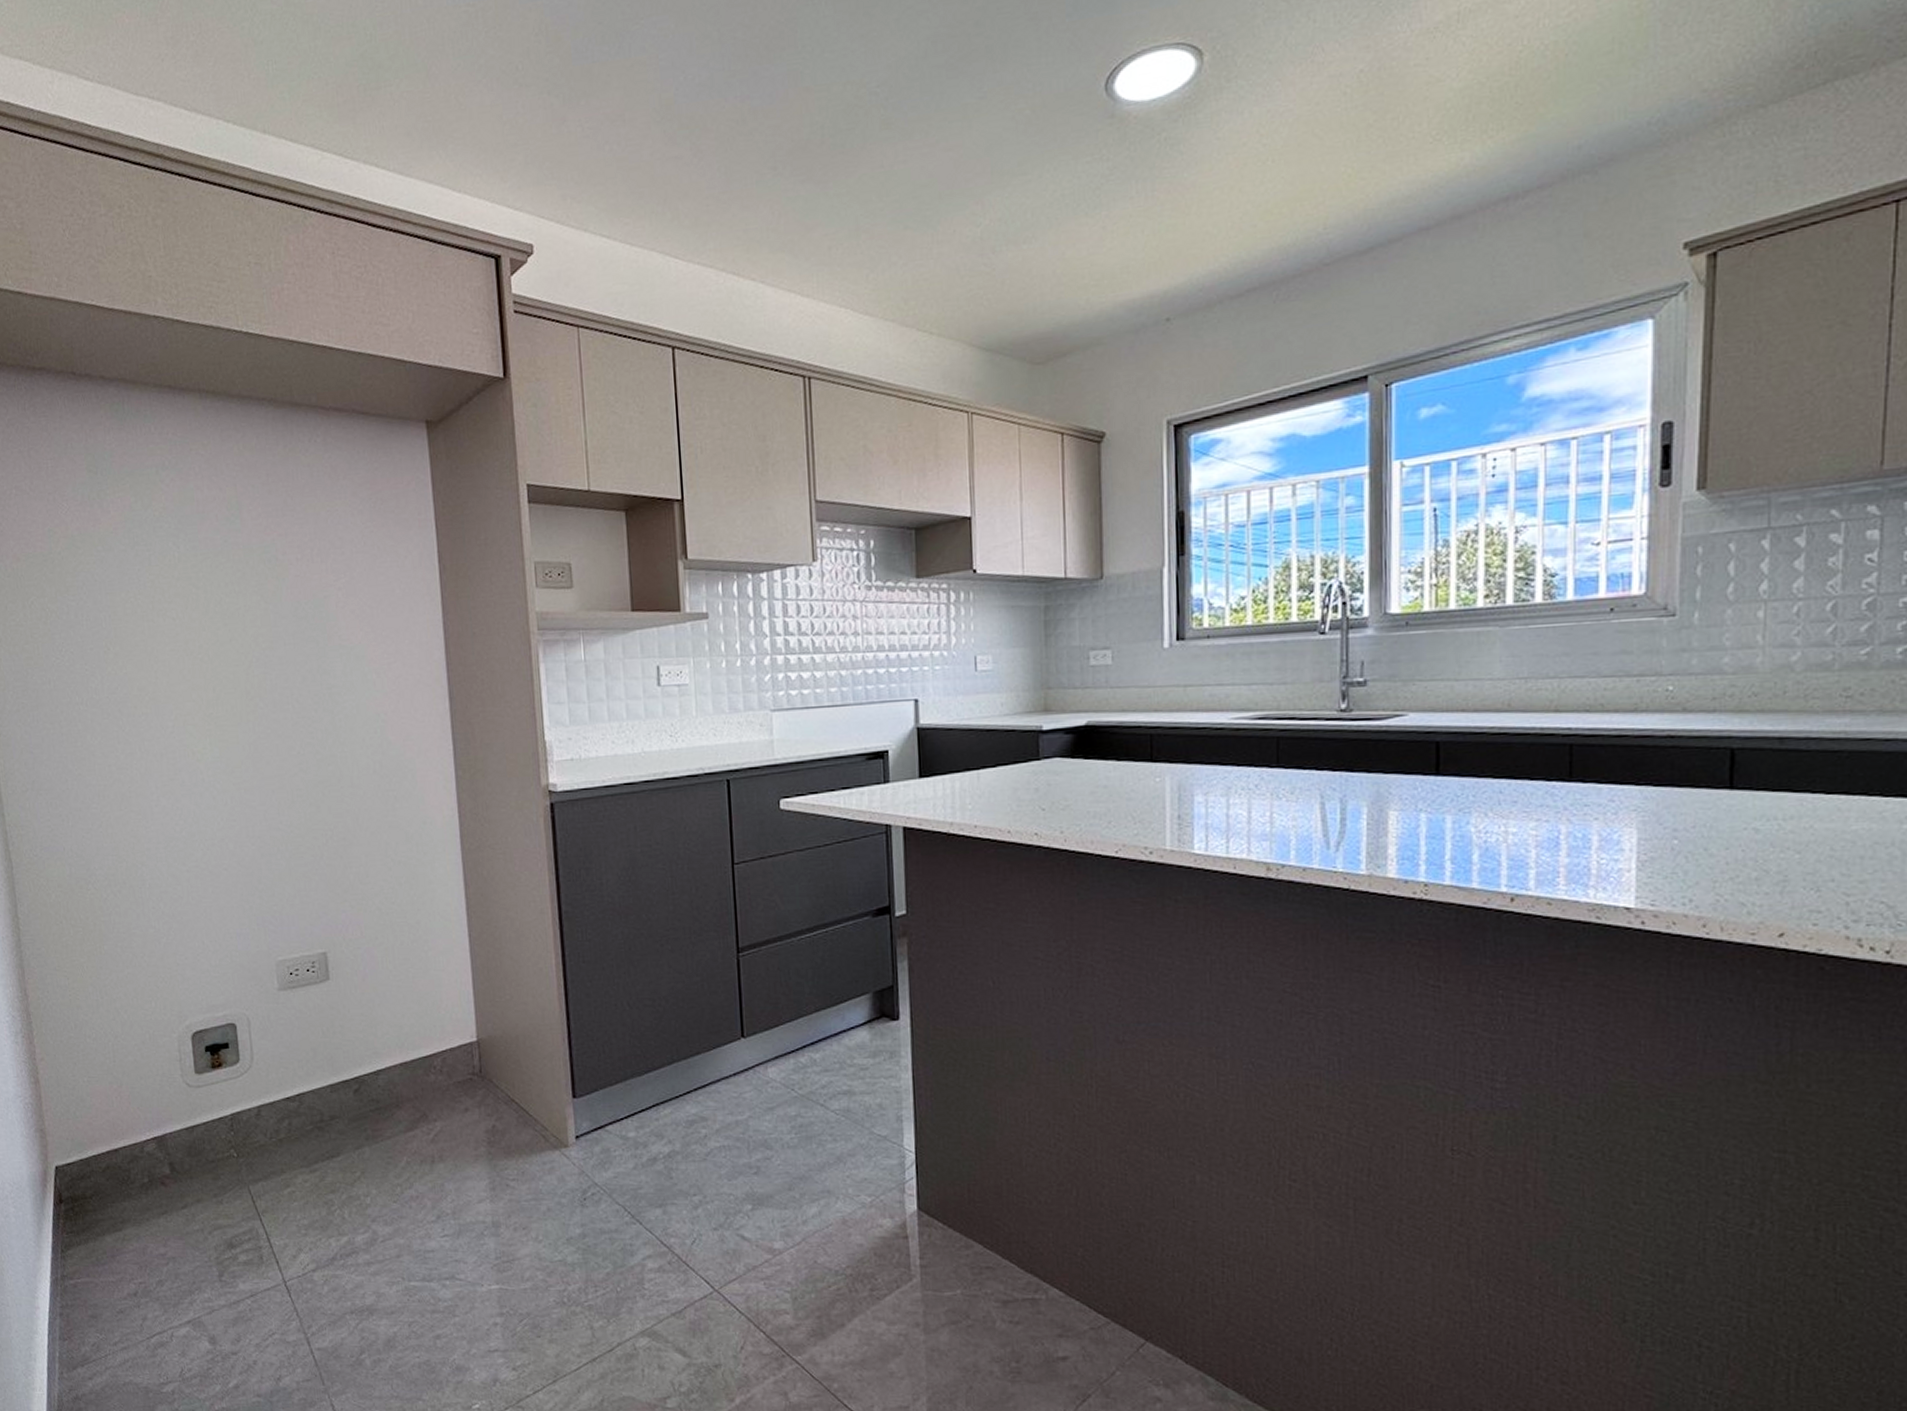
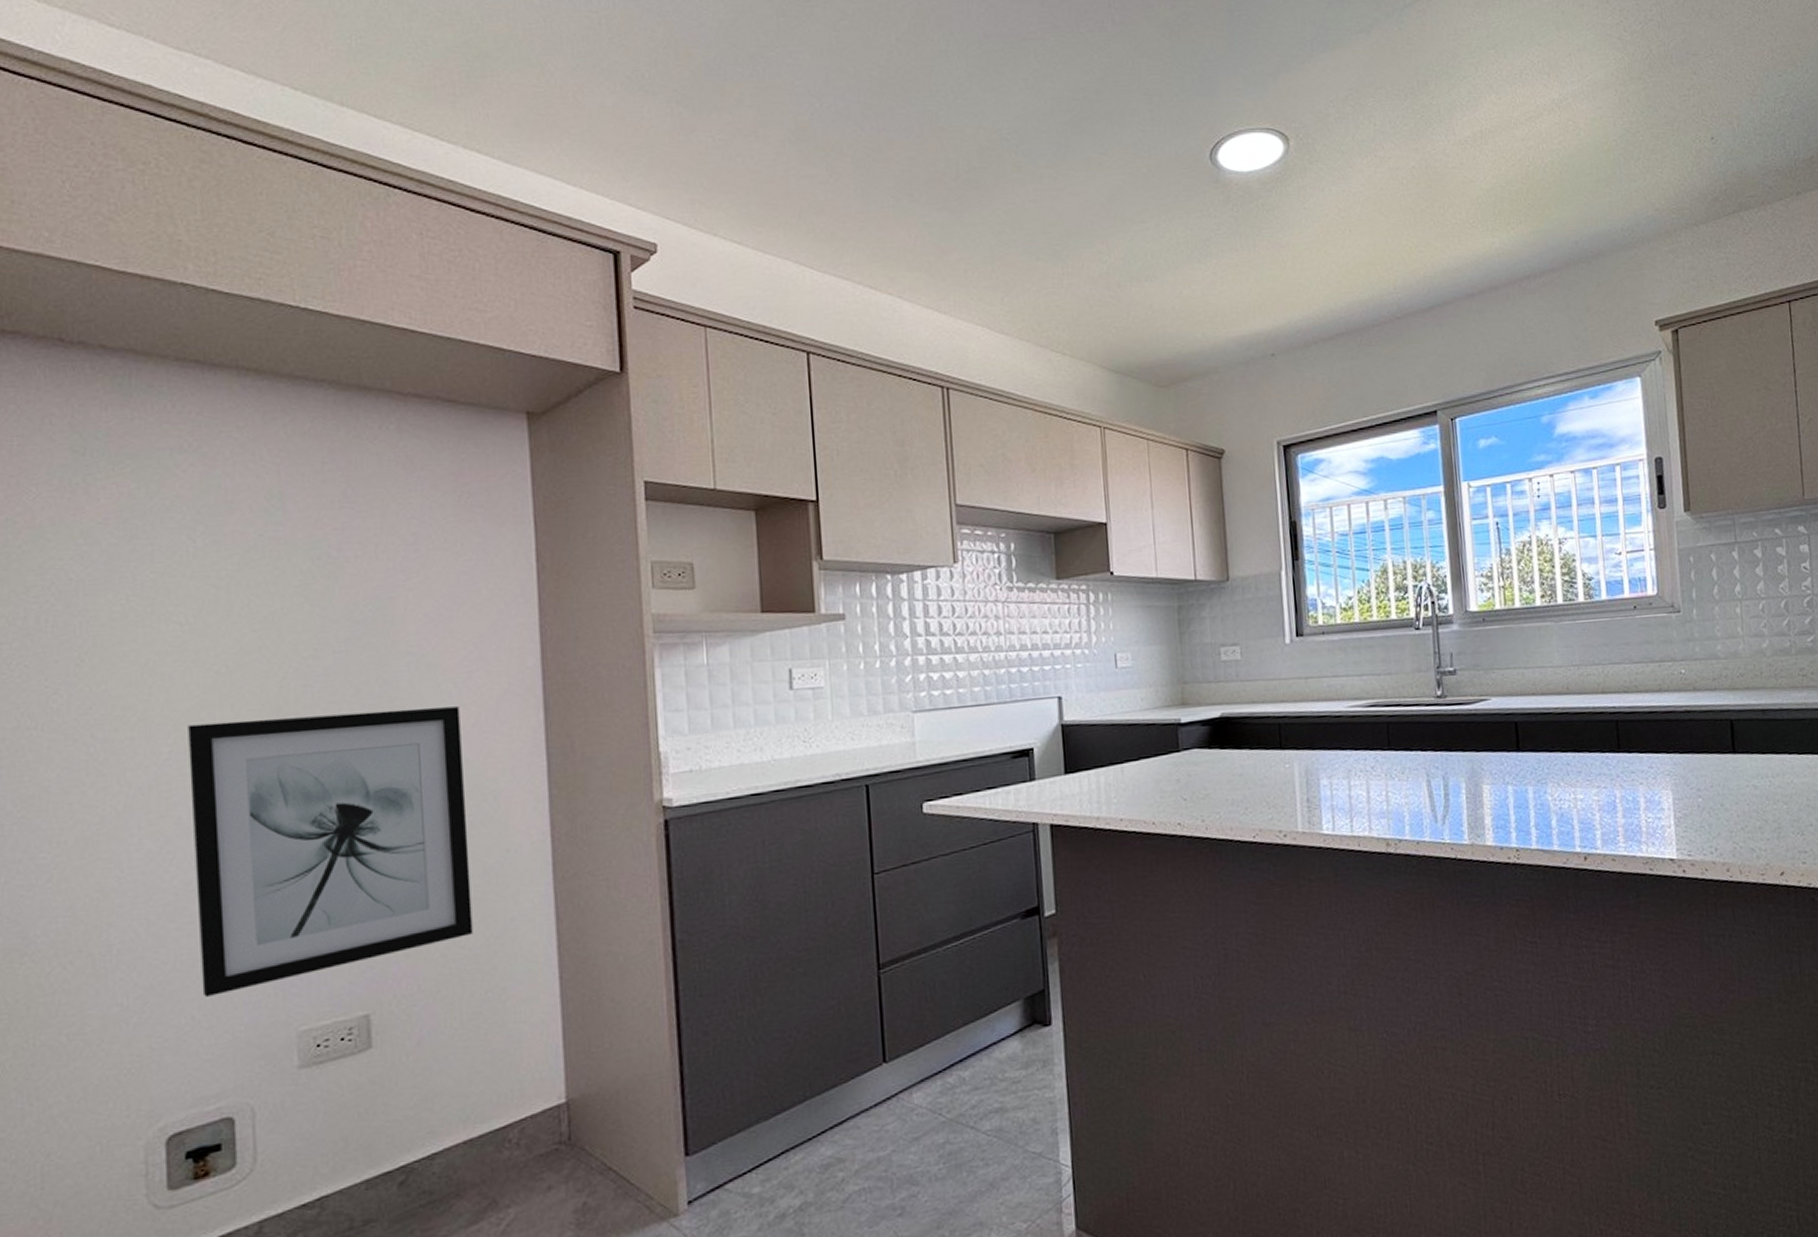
wall art: none [184,694,401,927] -> present [188,706,473,997]

